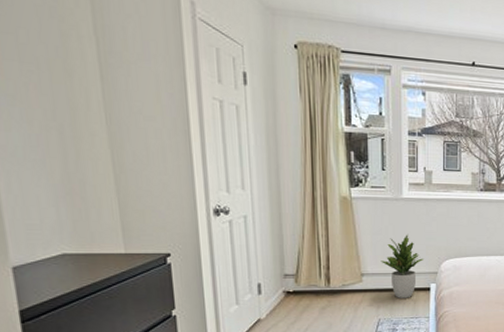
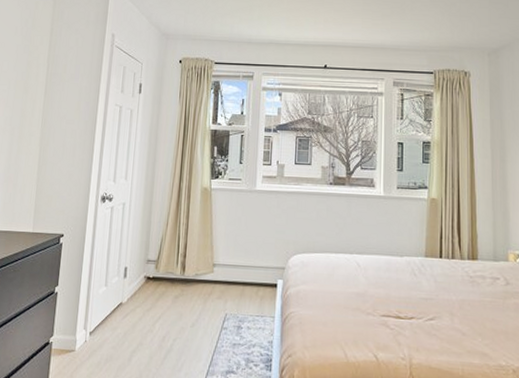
potted plant: present [381,233,423,298] -> none [232,225,272,294]

